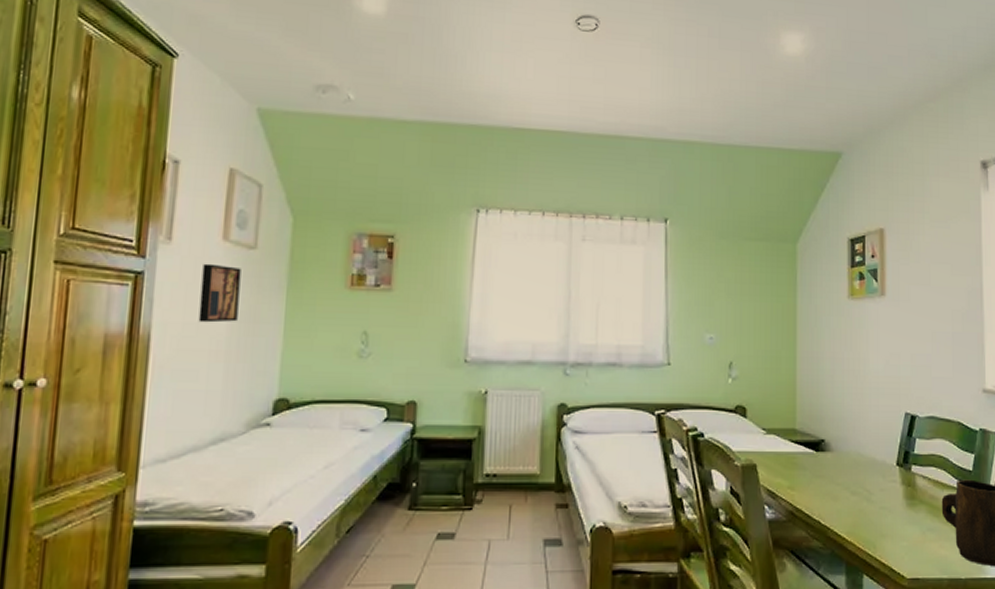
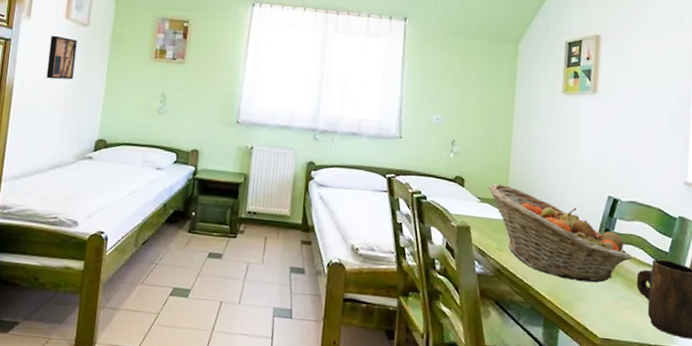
fruit basket: none [774,409,934,516] -> present [488,183,632,283]

